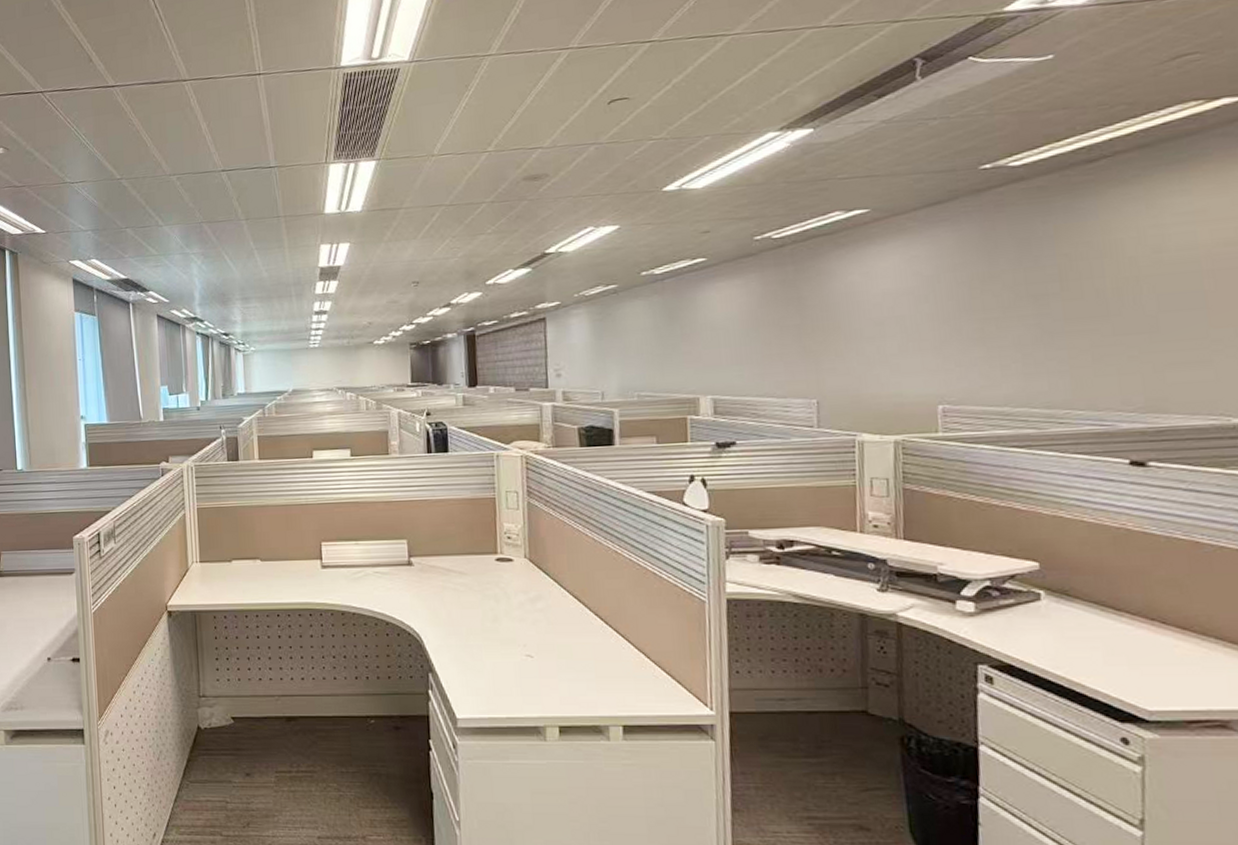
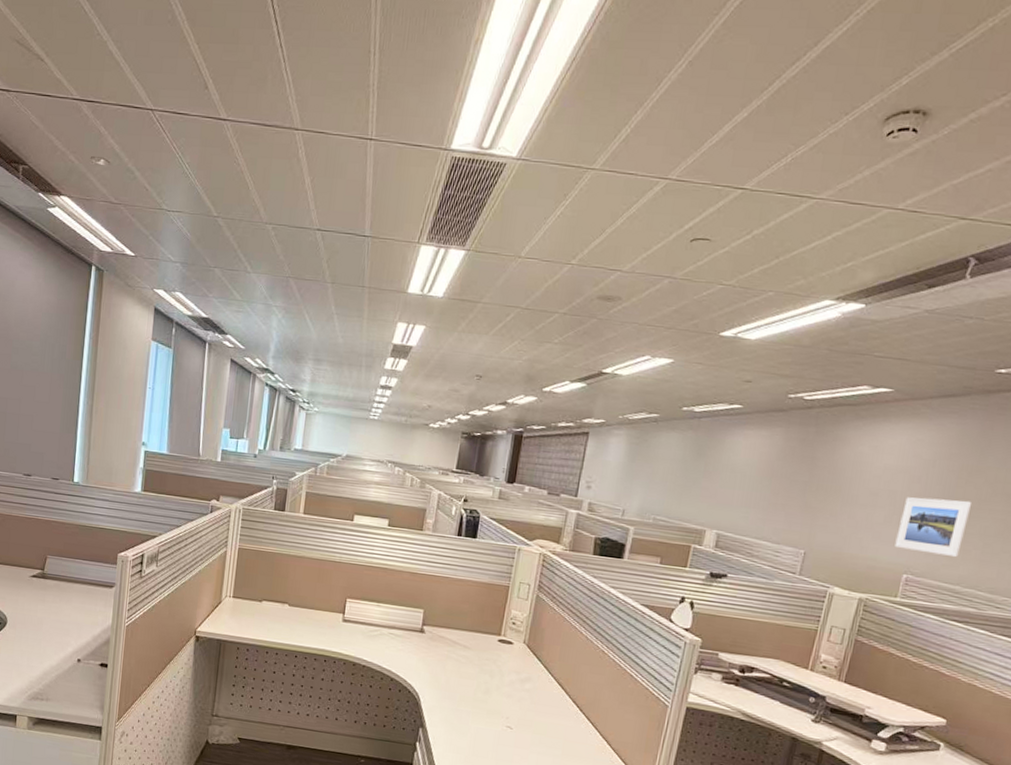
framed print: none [917,311,997,378] -> present [894,497,973,558]

